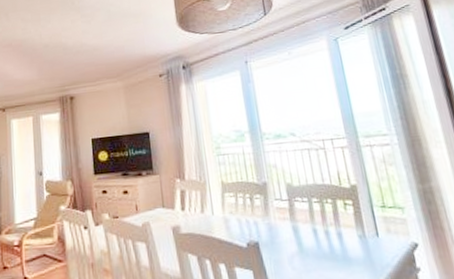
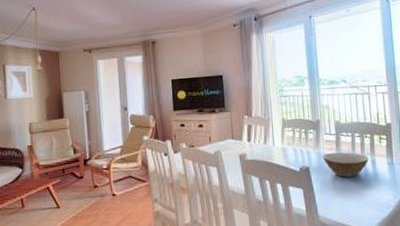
bowl: none [273,222,333,255] -> present [322,152,369,178]

